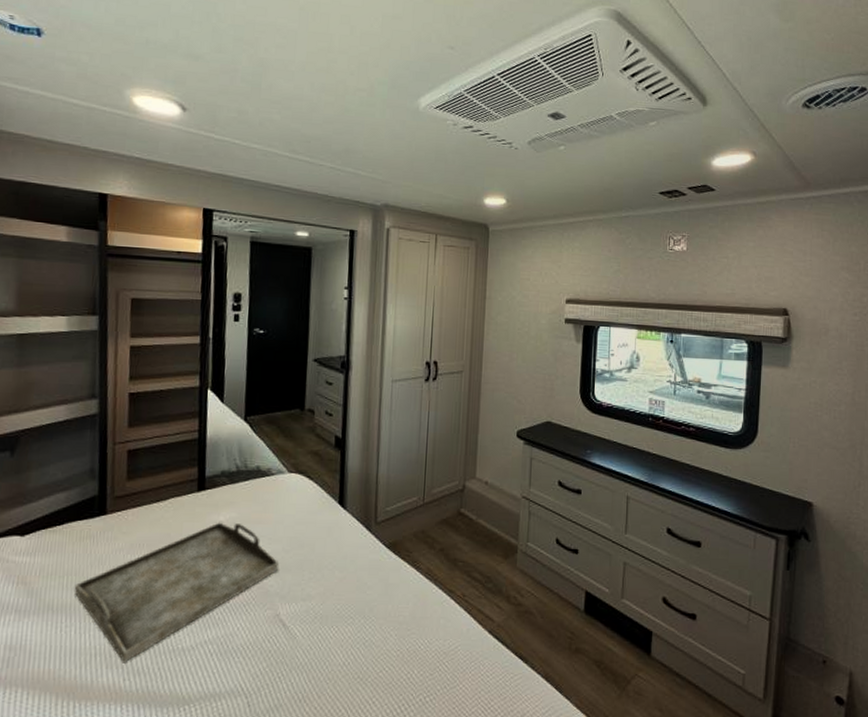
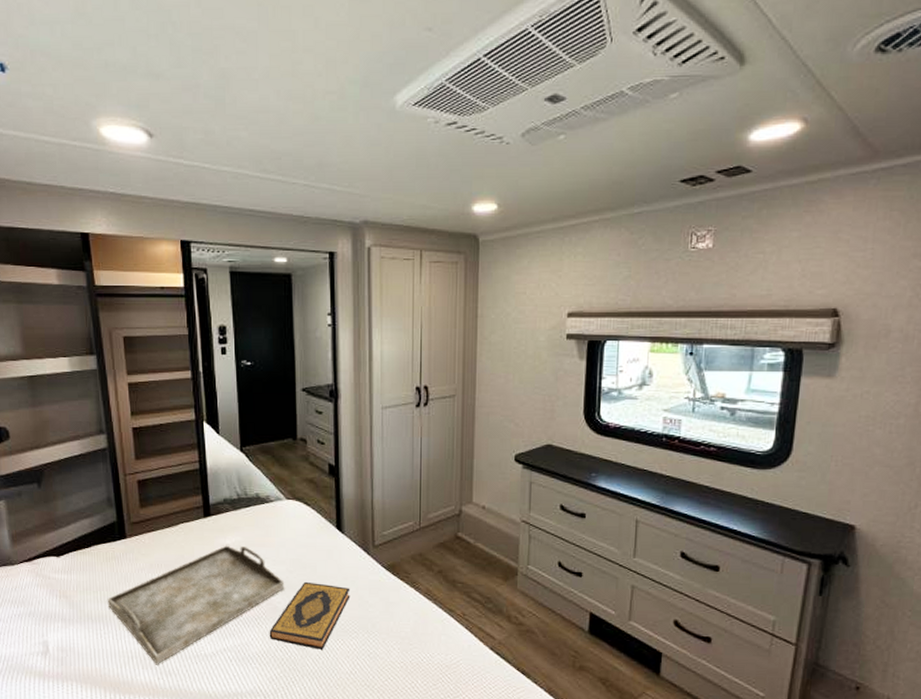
hardback book: none [257,562,349,639] -> present [269,581,350,650]

